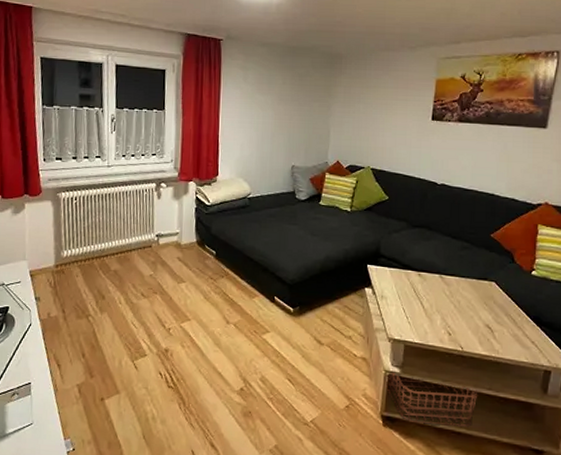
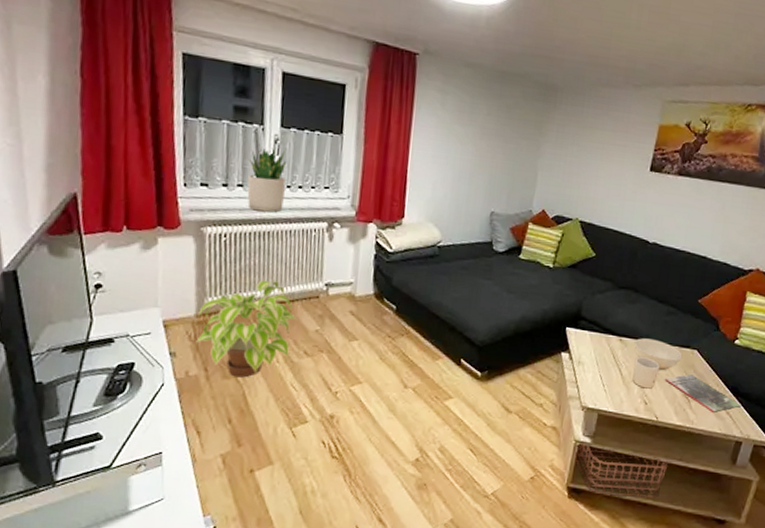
plant: none [55,234,134,318] -> present [196,280,297,378]
planter: none [91,123,122,178] -> present [247,145,287,213]
bowl: none [433,272,481,302] -> present [634,338,683,370]
mug: none [434,290,460,320] -> present [632,357,660,389]
magazine: none [466,305,546,342] -> present [665,374,741,413]

